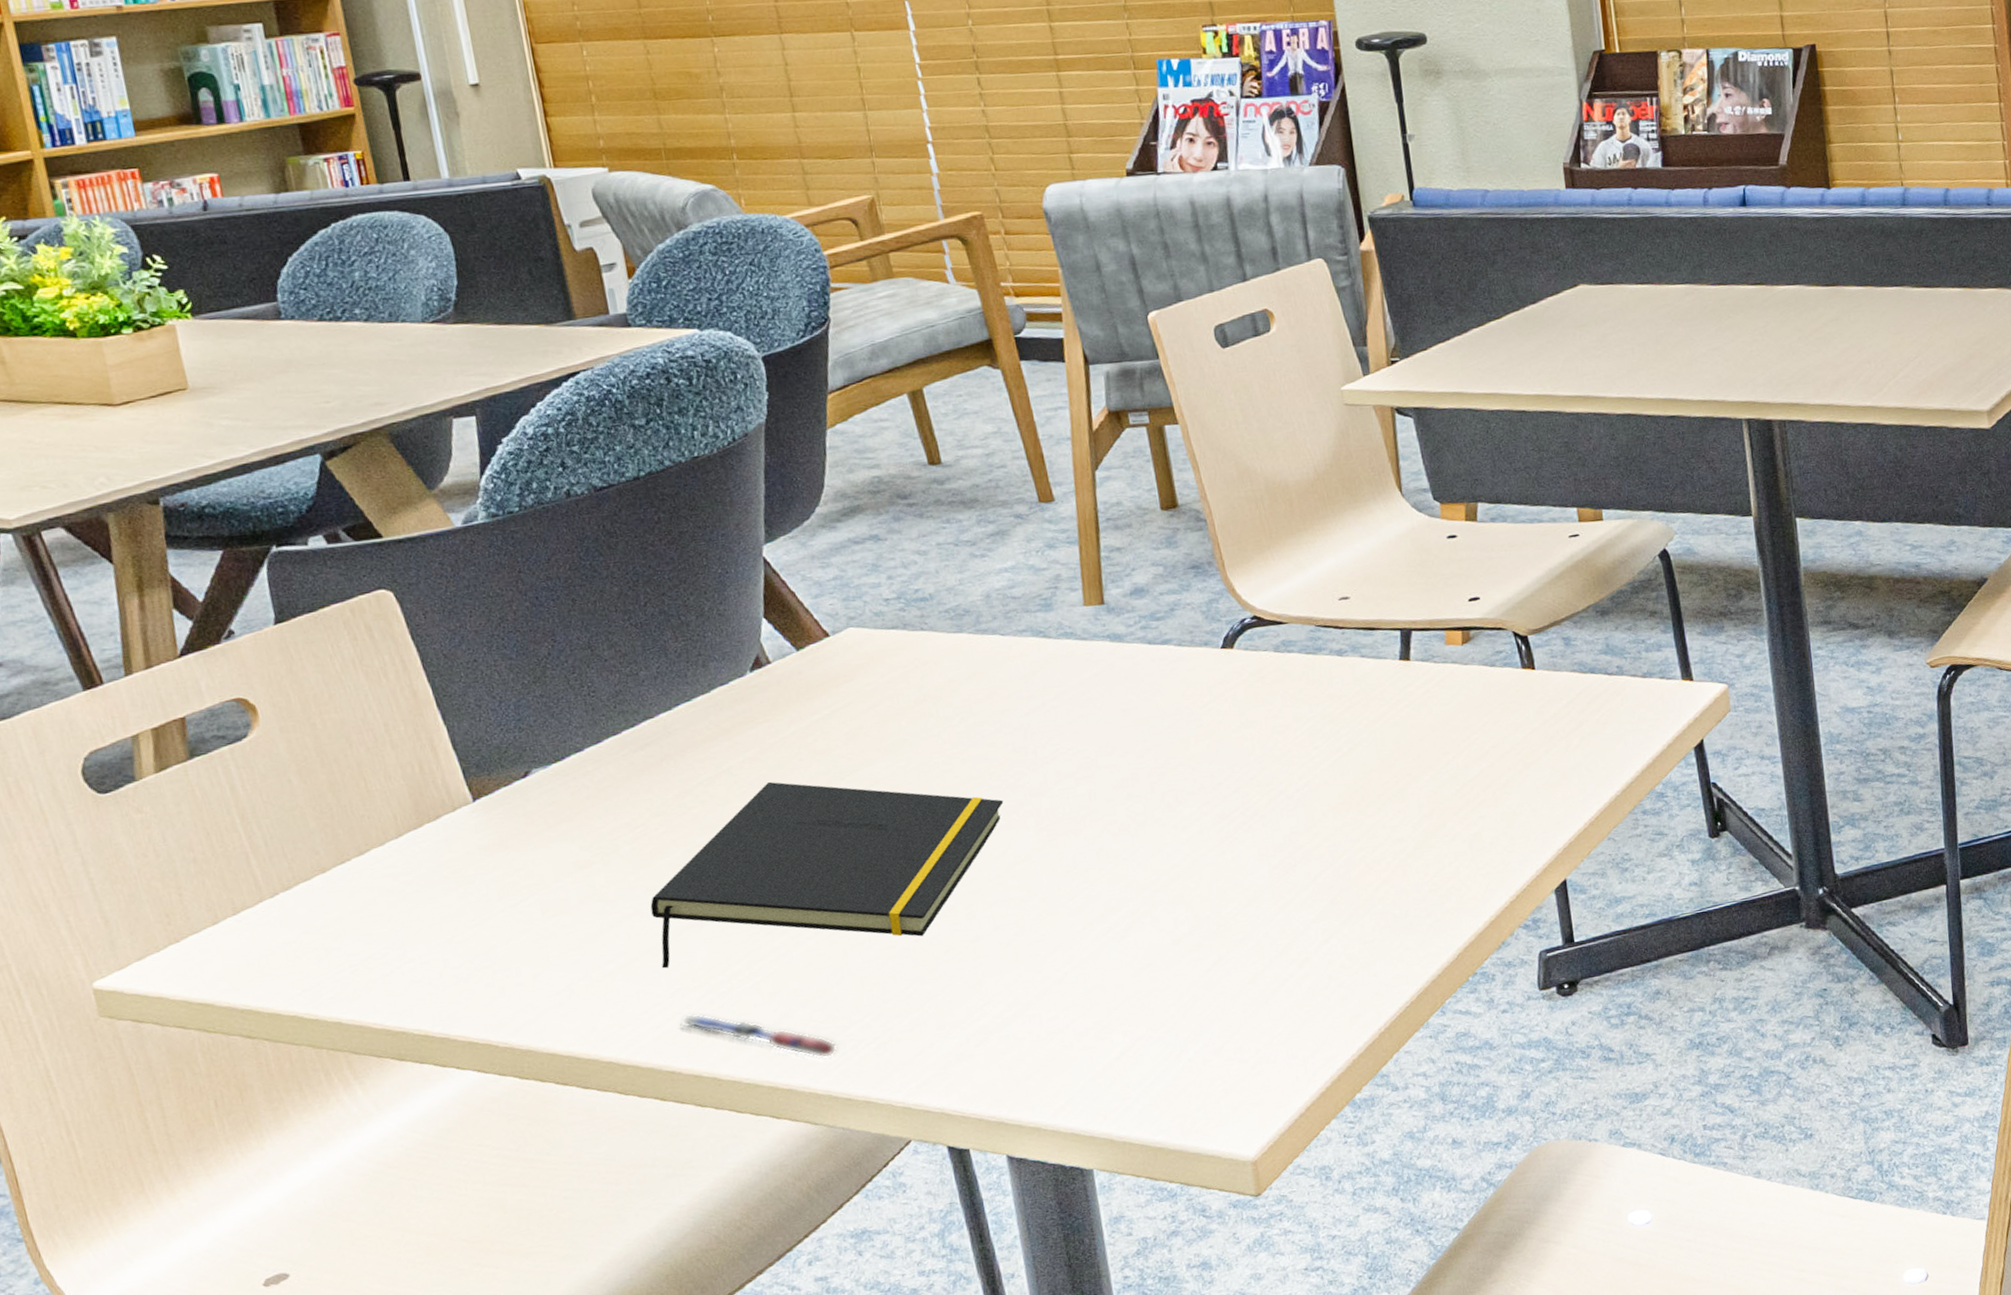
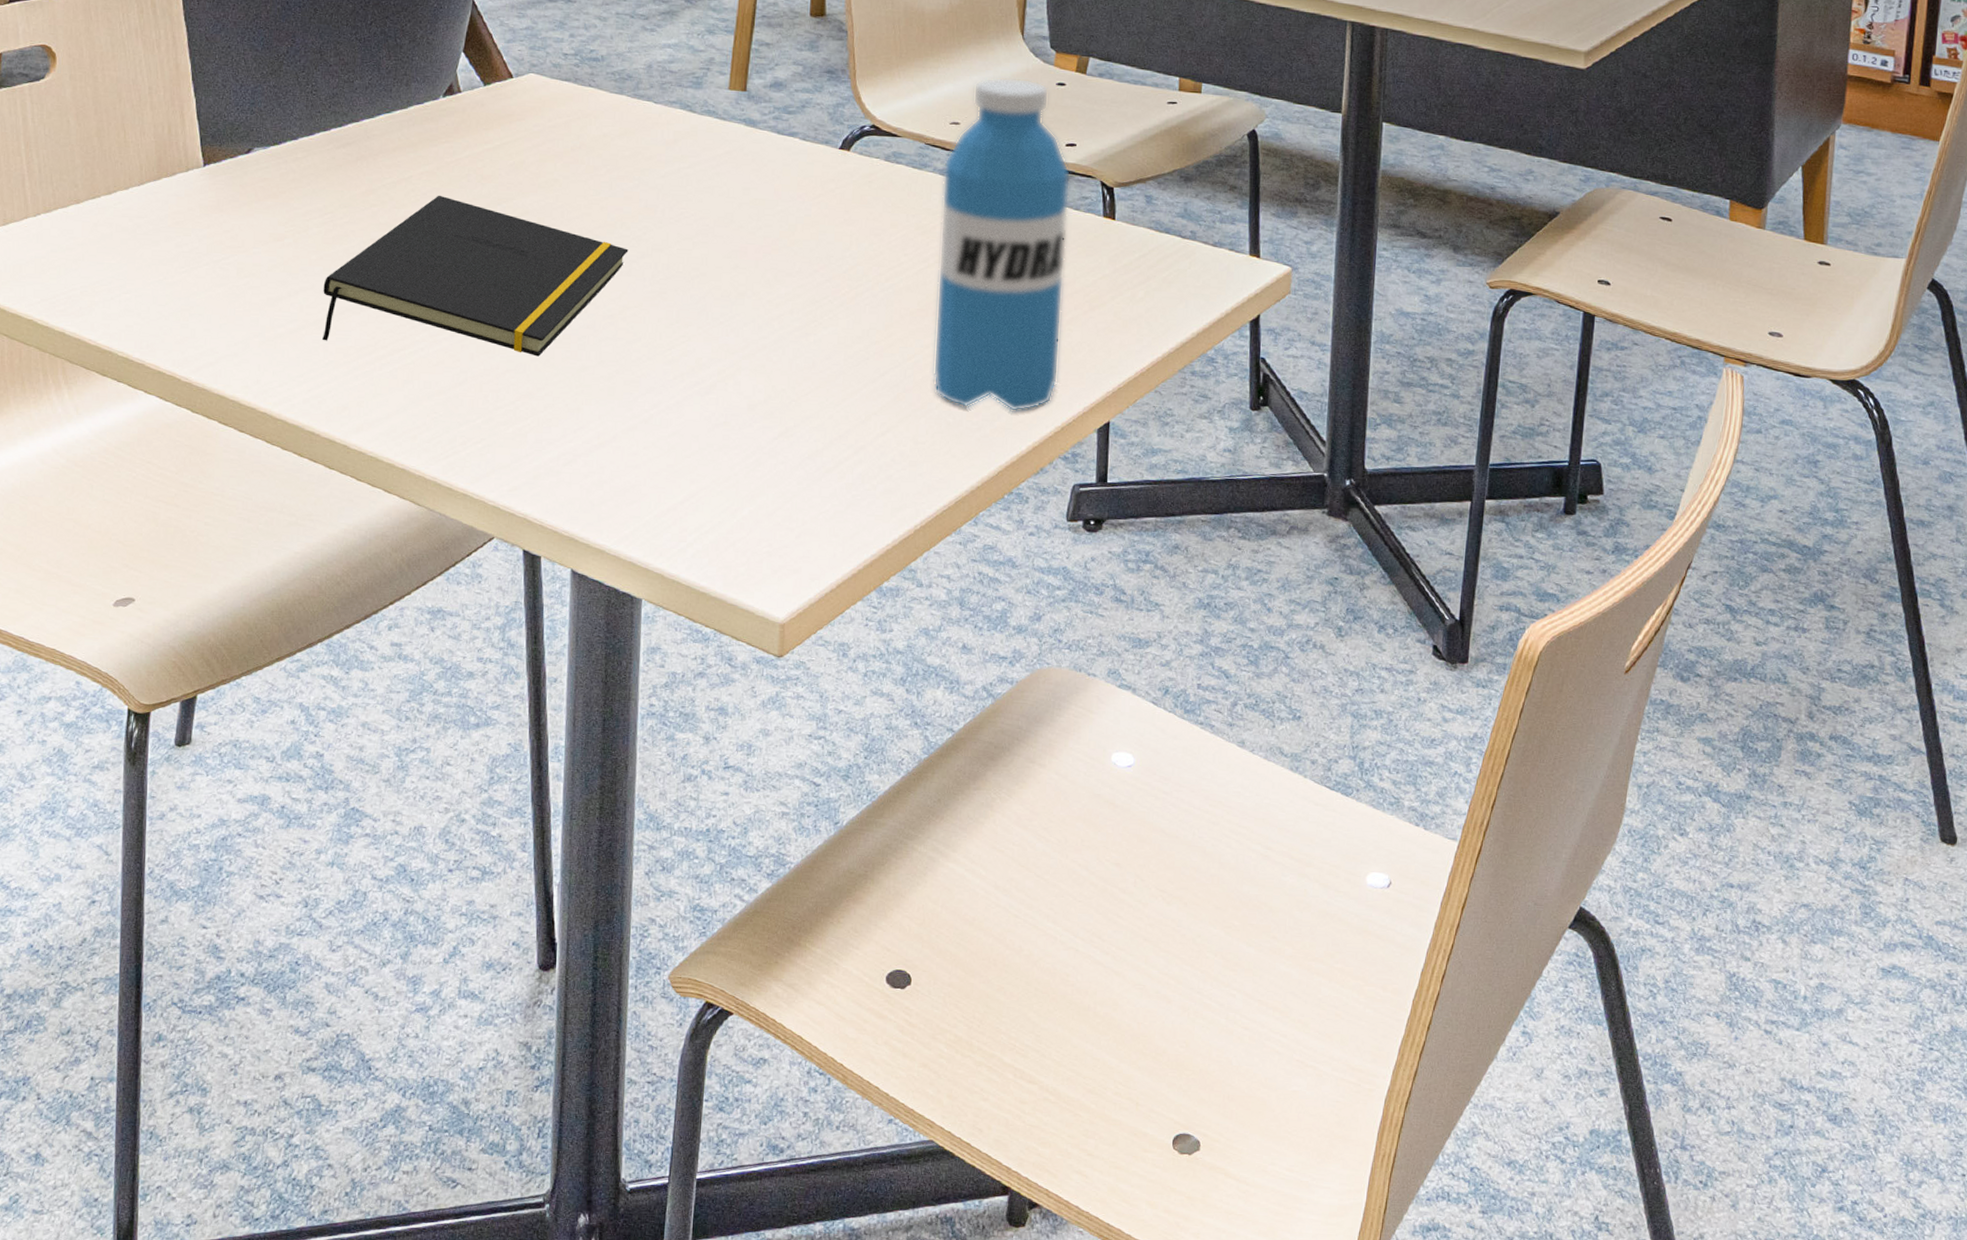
pen: present [680,1013,839,1059] -> none [326,384,451,449]
water bottle: none [1339,536,1504,896] -> present [933,77,1070,412]

